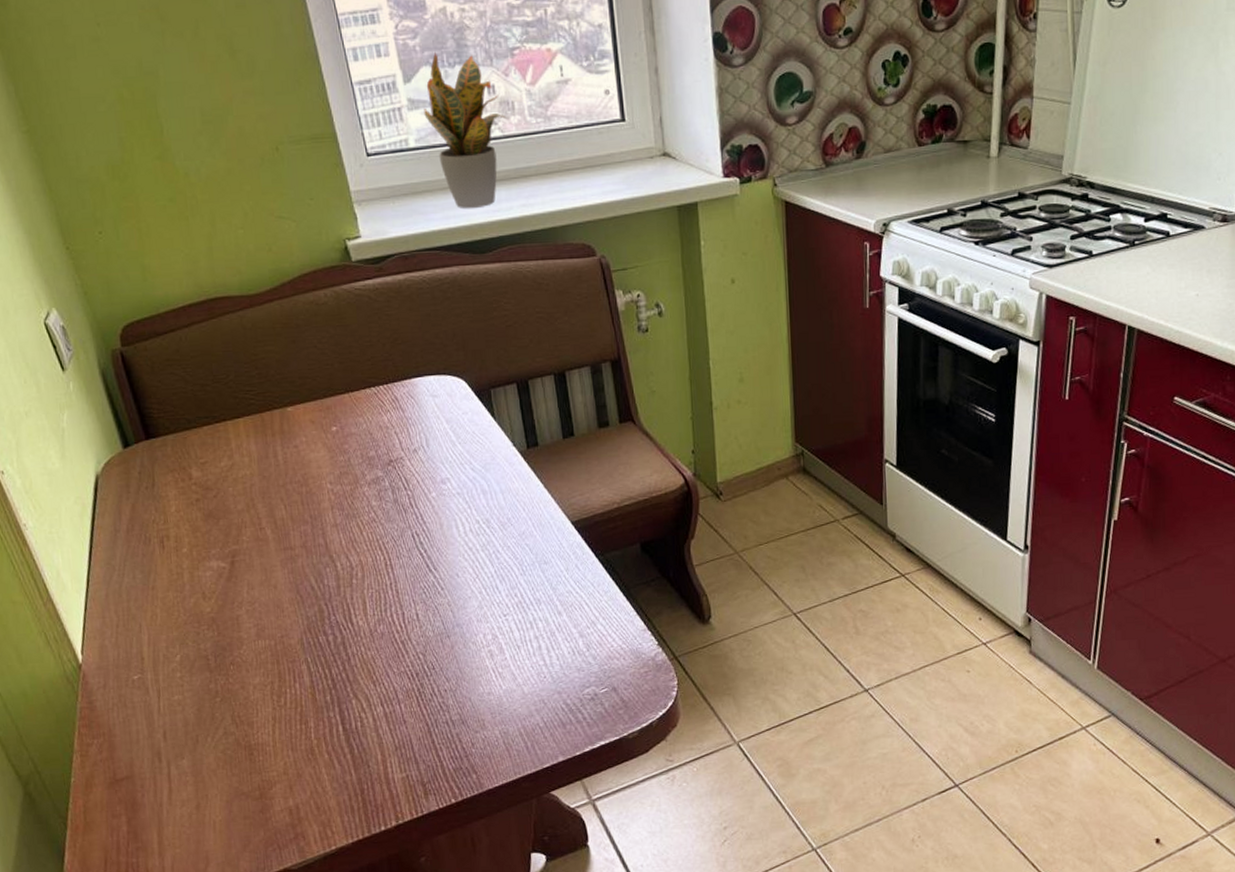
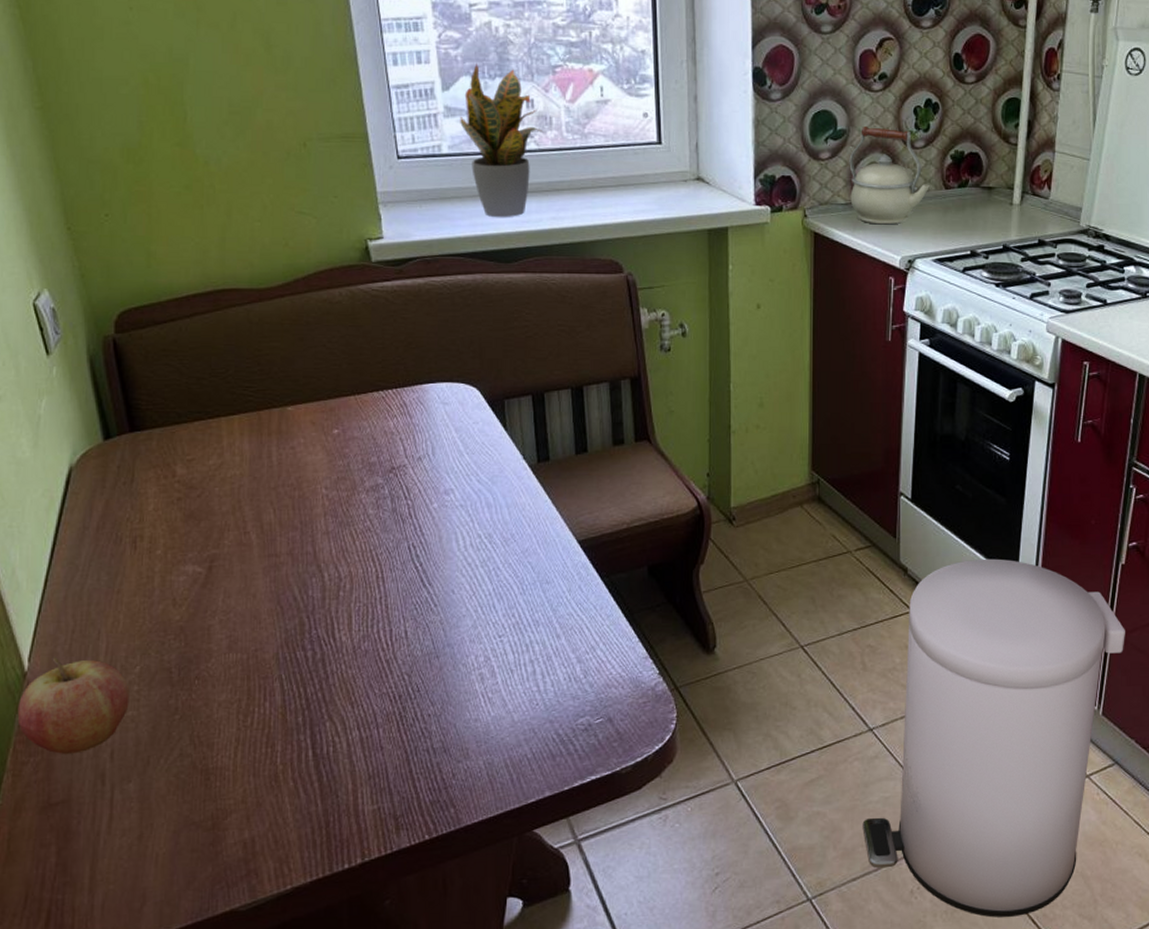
fruit: none [77,649,175,736] -> present [17,657,130,754]
kettle: none [817,85,903,189] -> present [849,125,931,225]
pedal bin: none [862,520,1119,863] -> present [862,558,1125,918]

